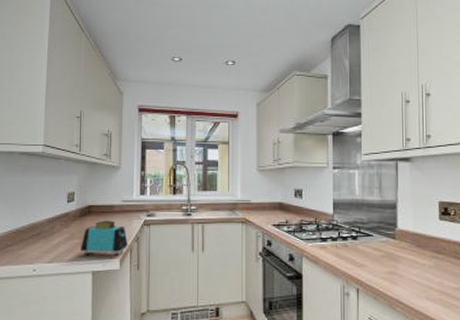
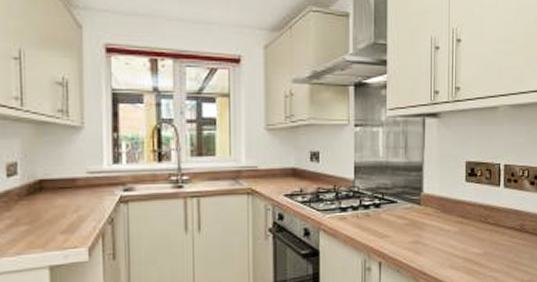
toaster: present [81,220,128,257] -> none [31,198,98,246]

